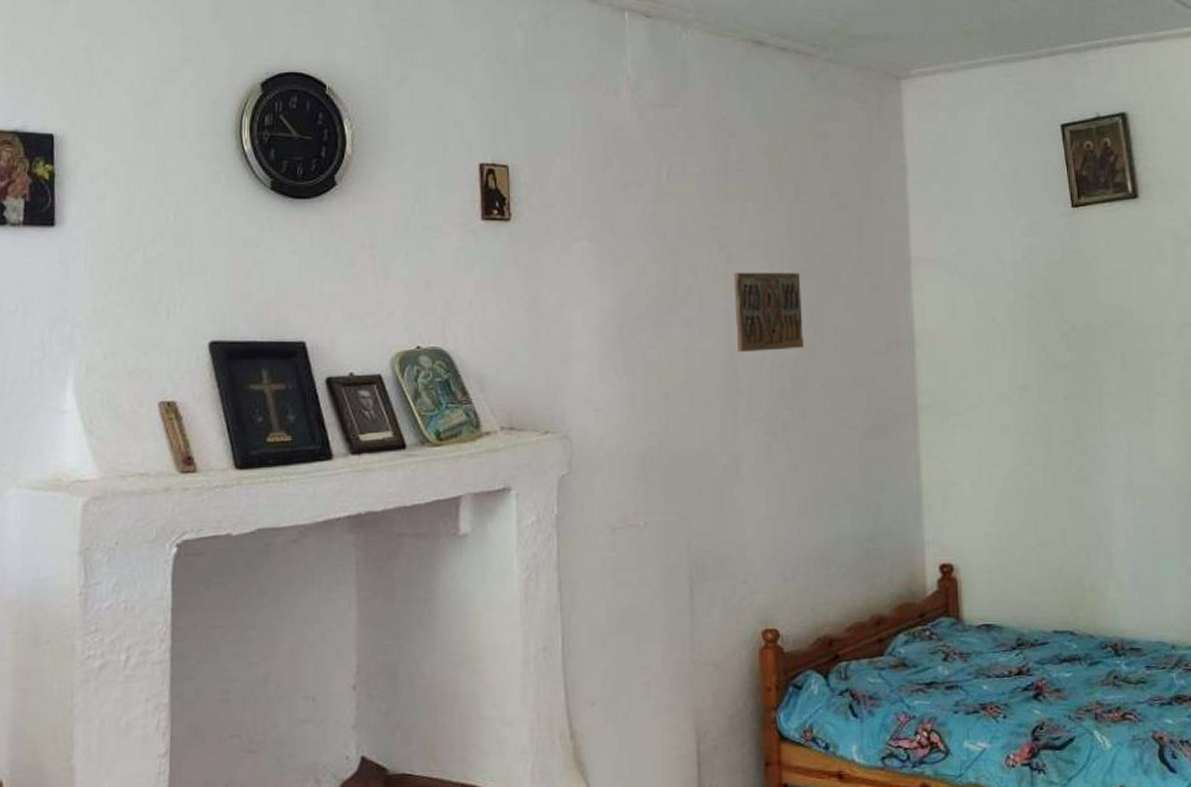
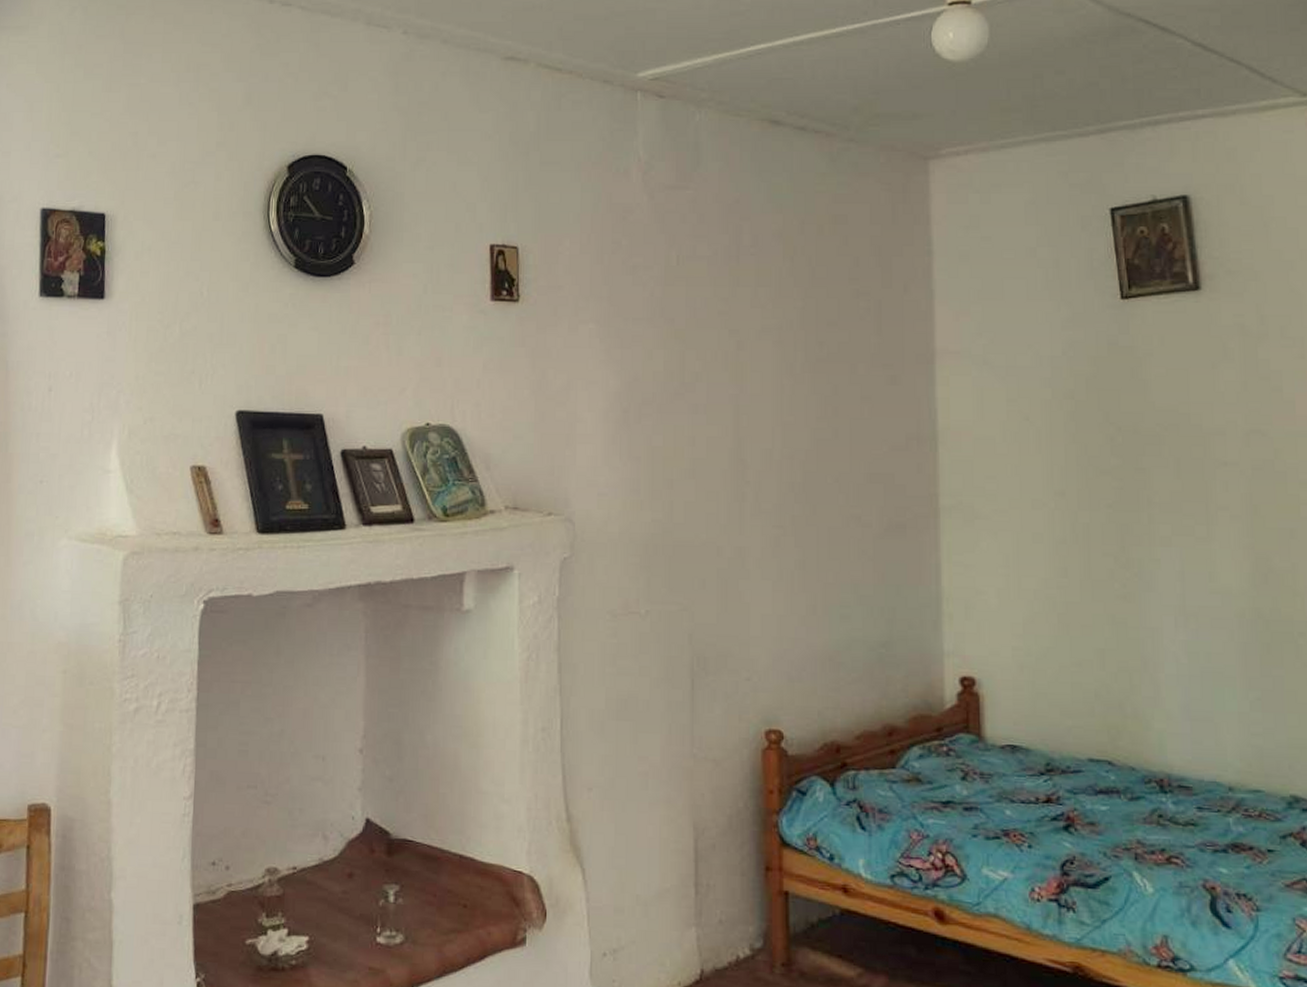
religious icon: present [733,272,804,353] -> none [743,359,816,443]

